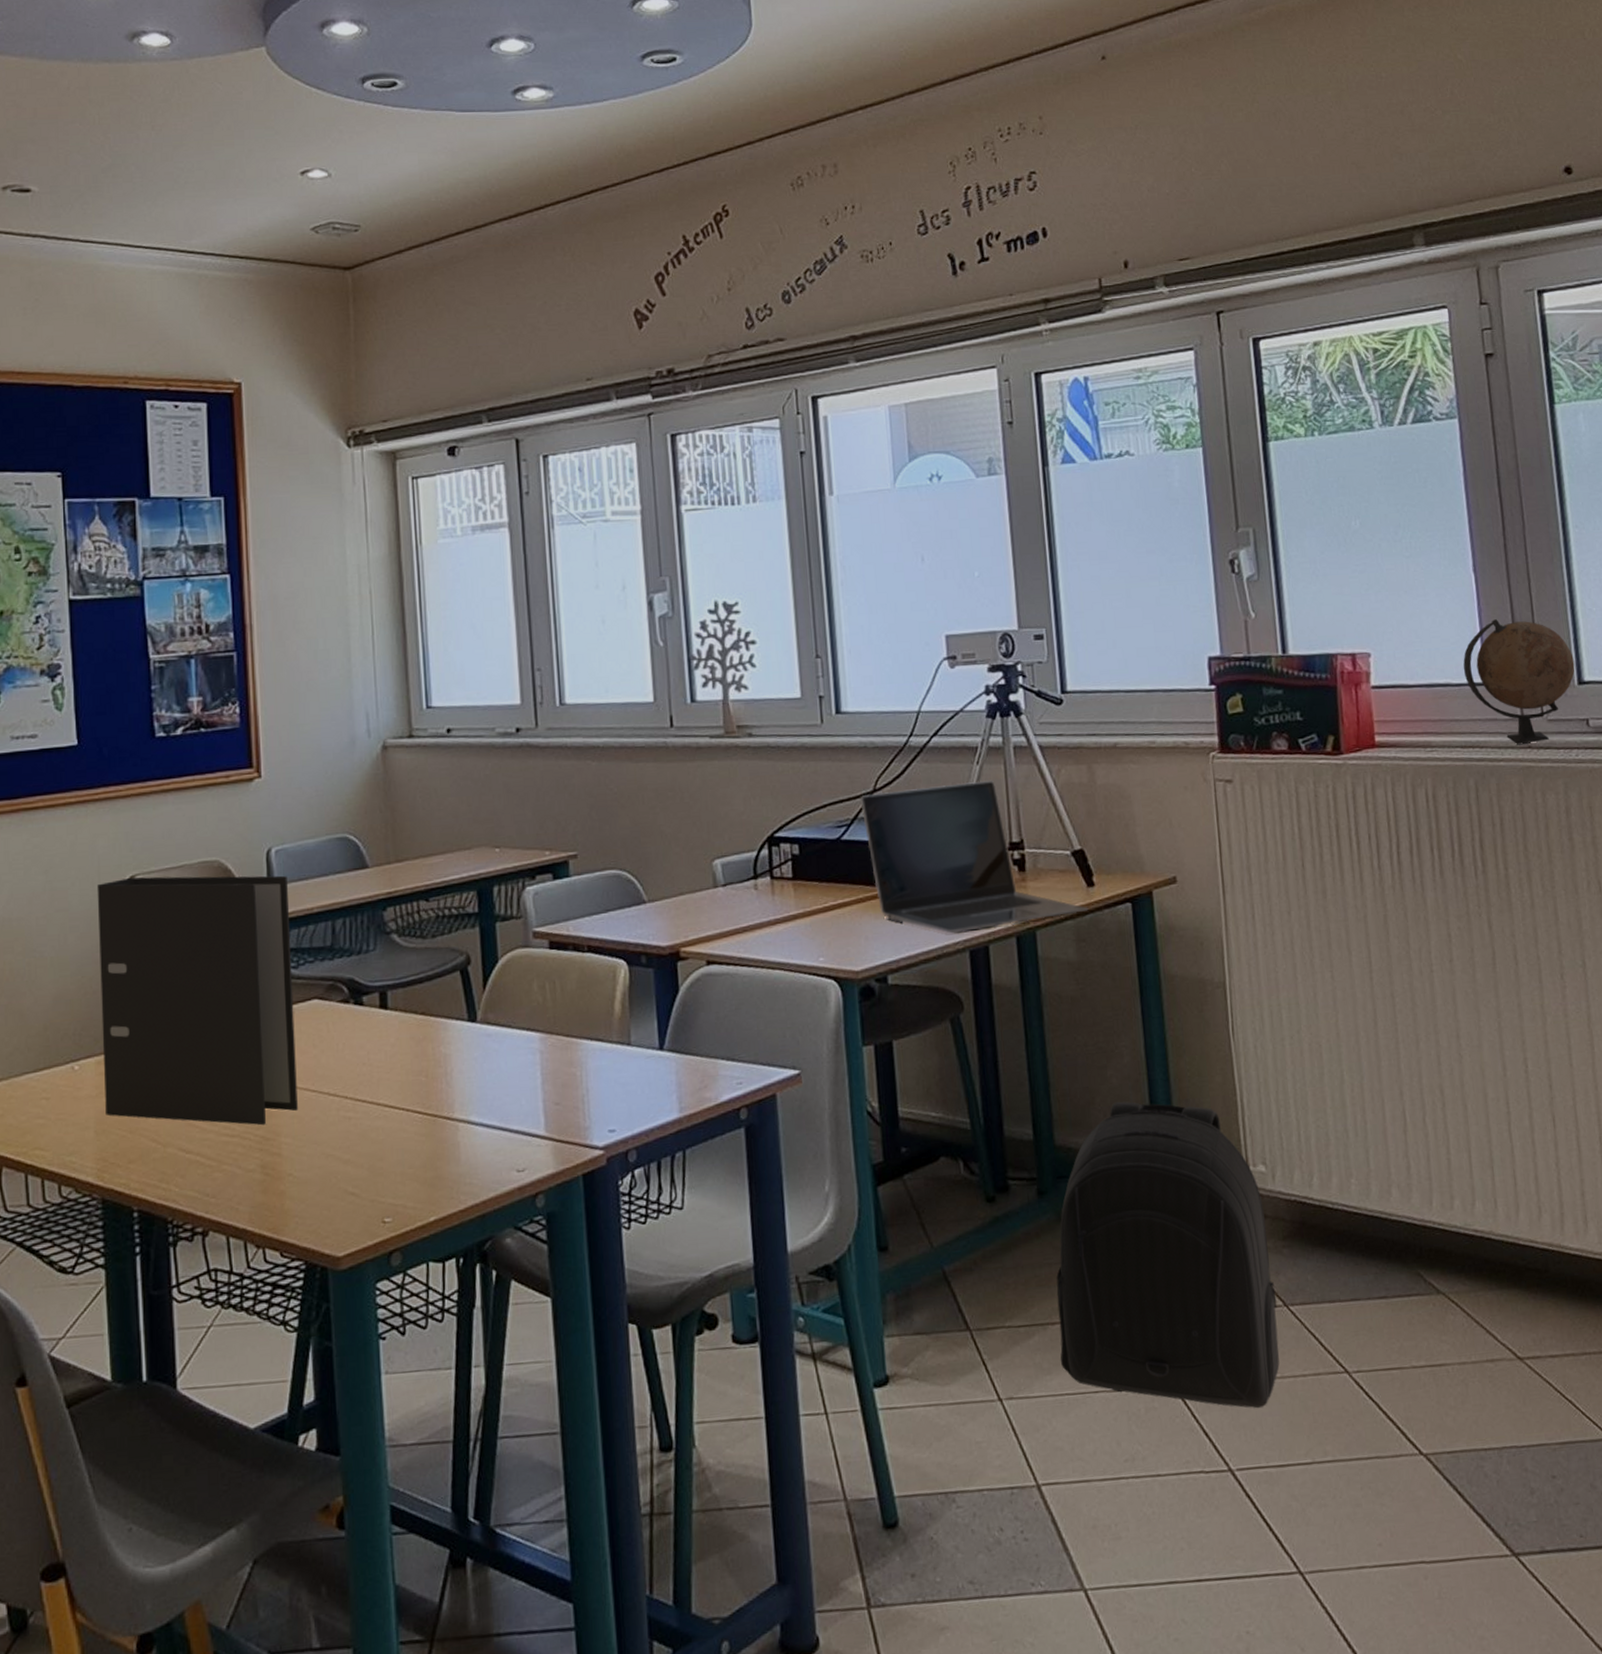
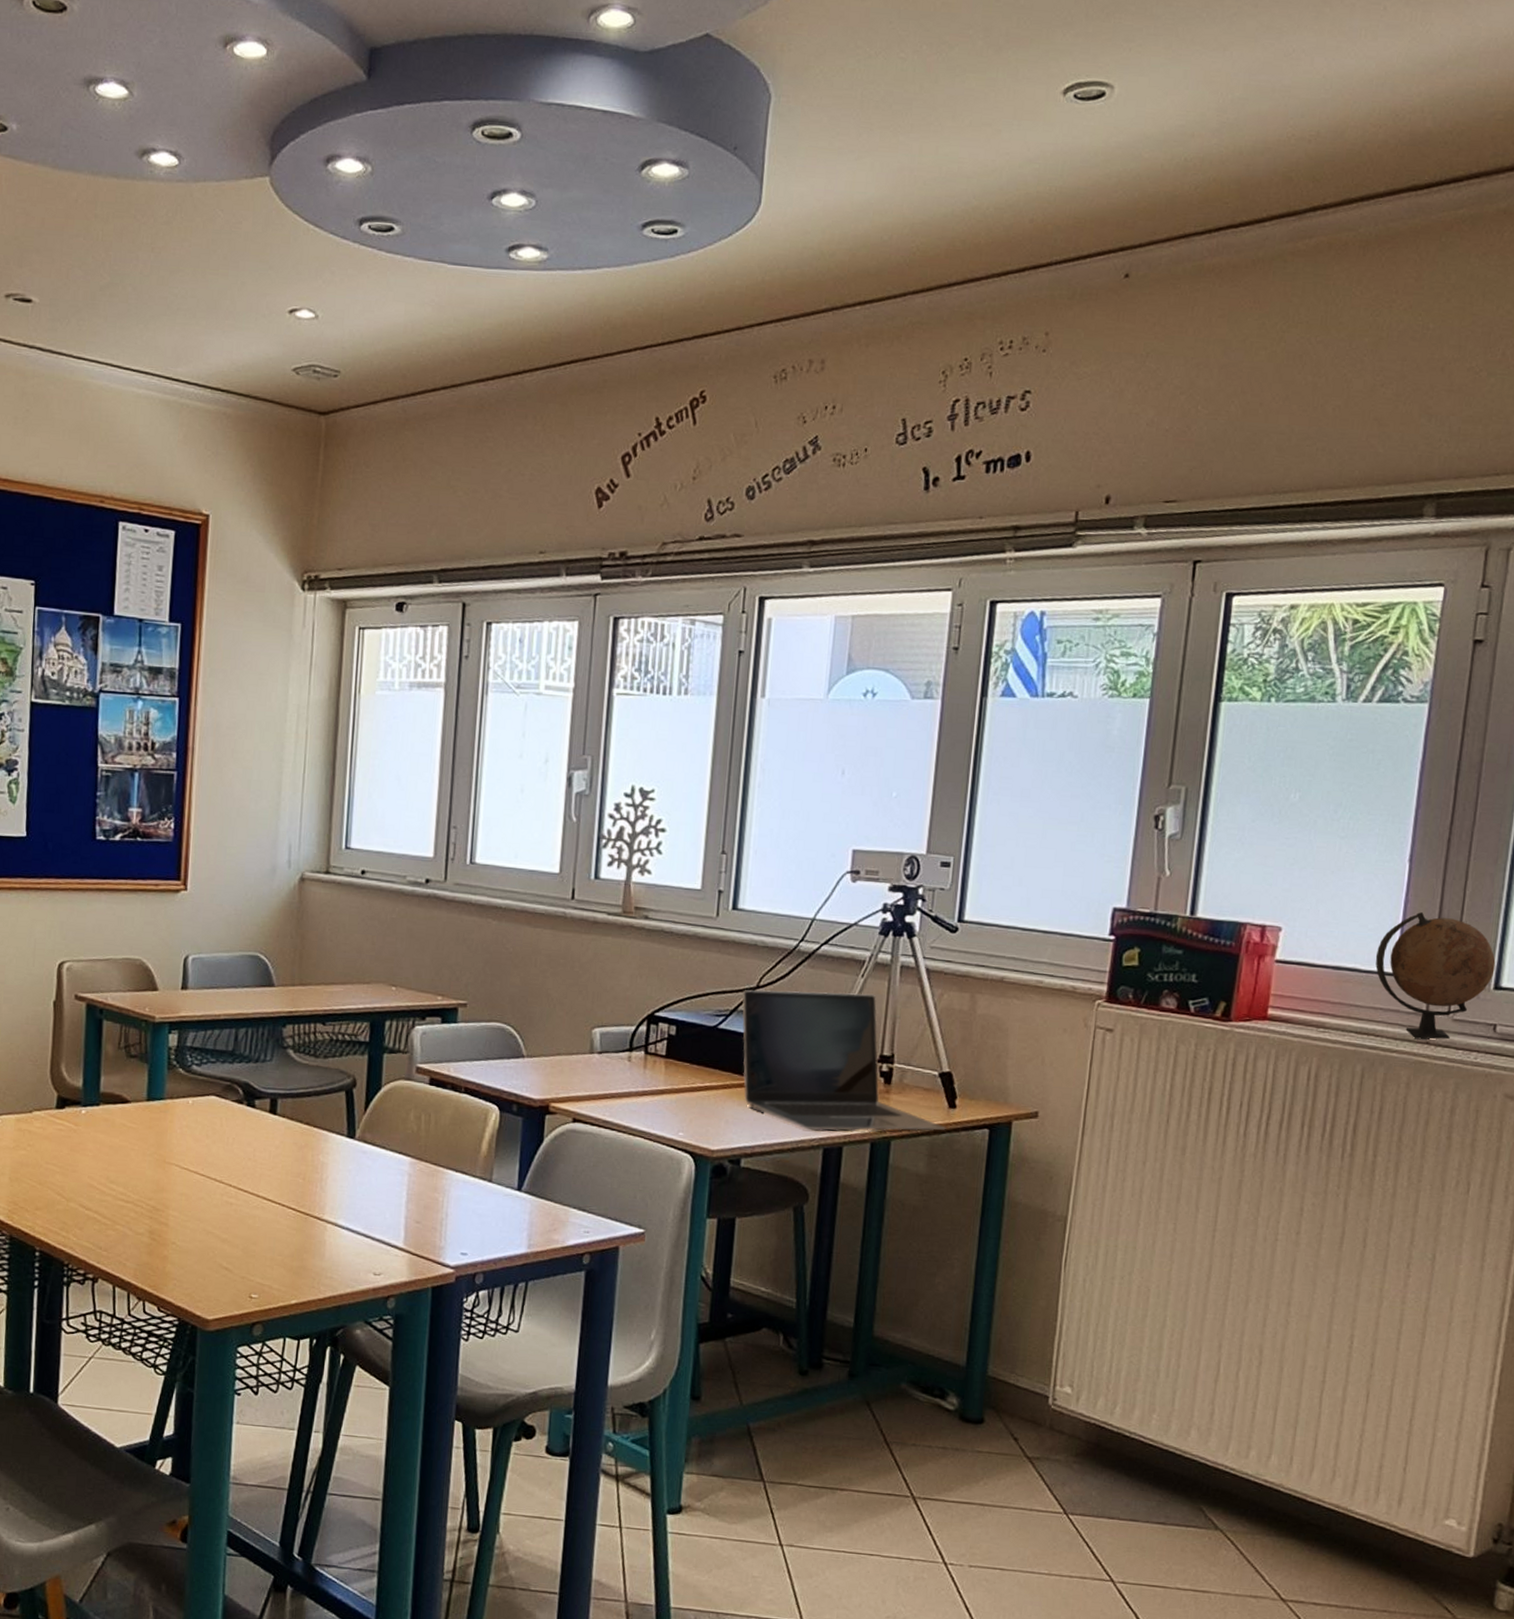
binder: present [96,875,298,1126] -> none [20,962,200,1198]
backpack: present [1056,1101,1280,1409] -> none [843,1307,1063,1597]

